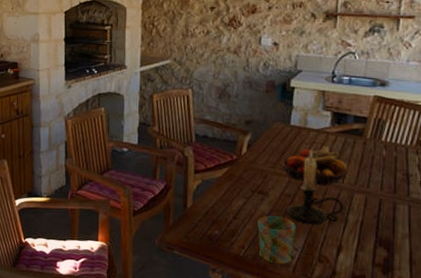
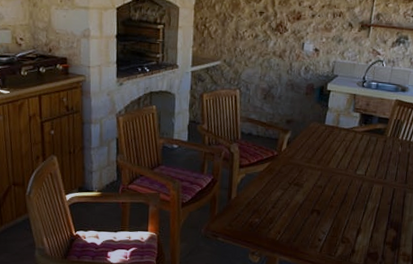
mug: present [257,215,296,265] -> none [292,204,325,246]
fruit bowl: present [282,146,348,185] -> none [315,143,370,177]
candle holder: present [286,148,344,225] -> none [317,145,365,212]

